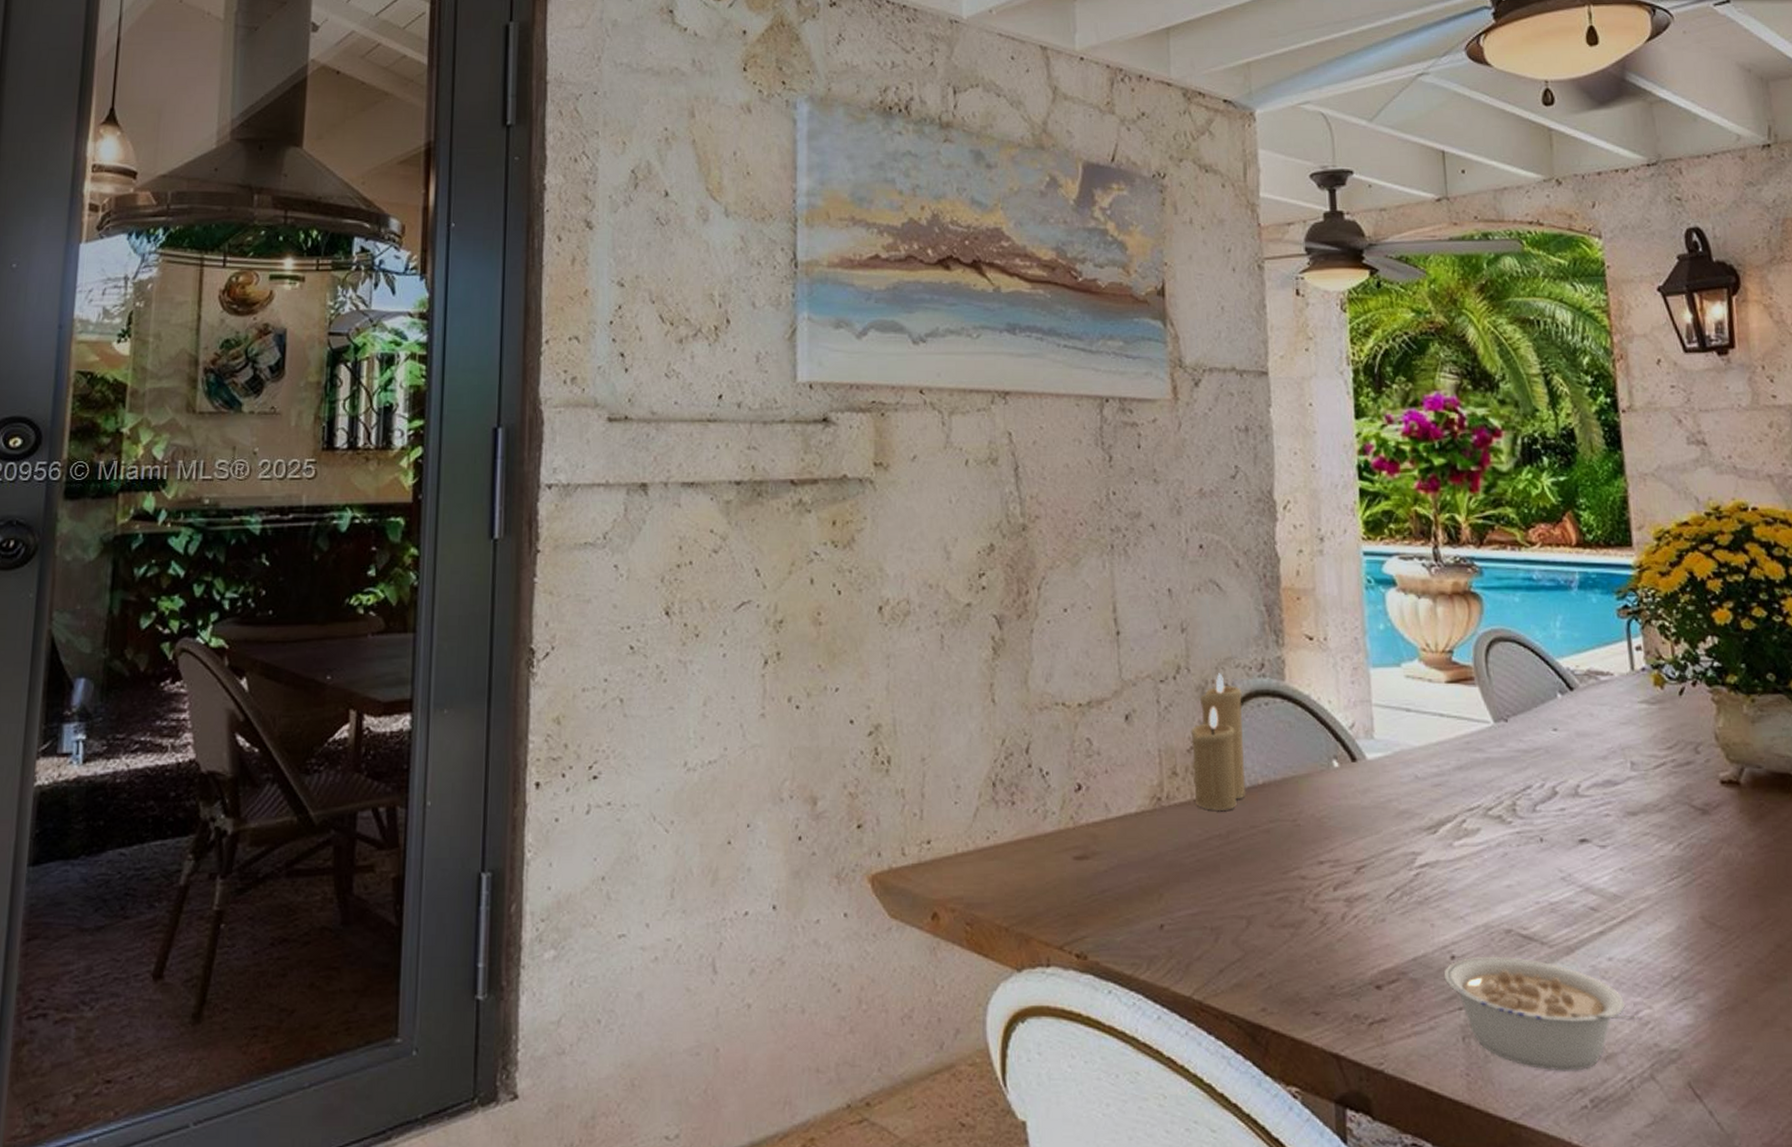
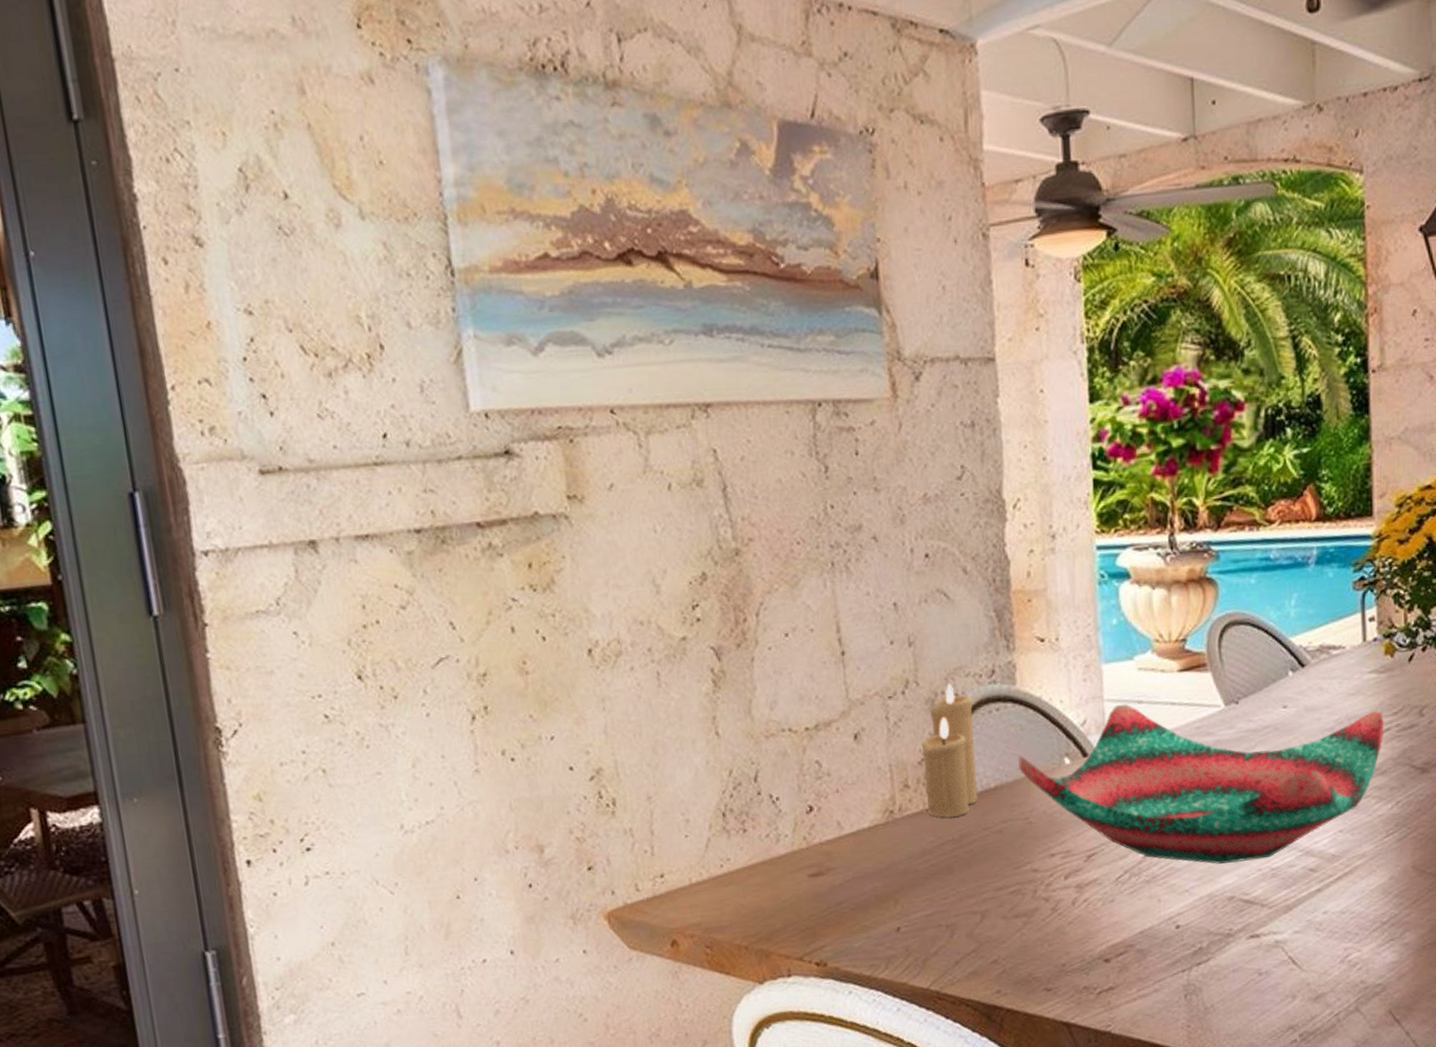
decorative bowl: none [1286,710,1659,892] -> present [1018,704,1383,864]
legume: present [1443,956,1639,1071] -> none [1168,920,1348,1014]

